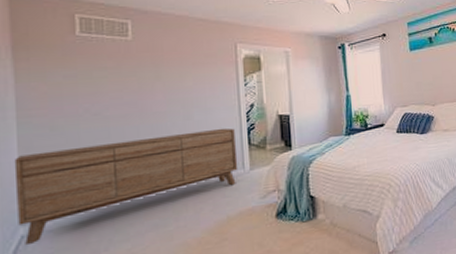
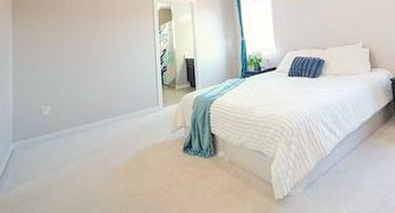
sideboard: present [14,128,238,246] -> none [10,70,154,158]

